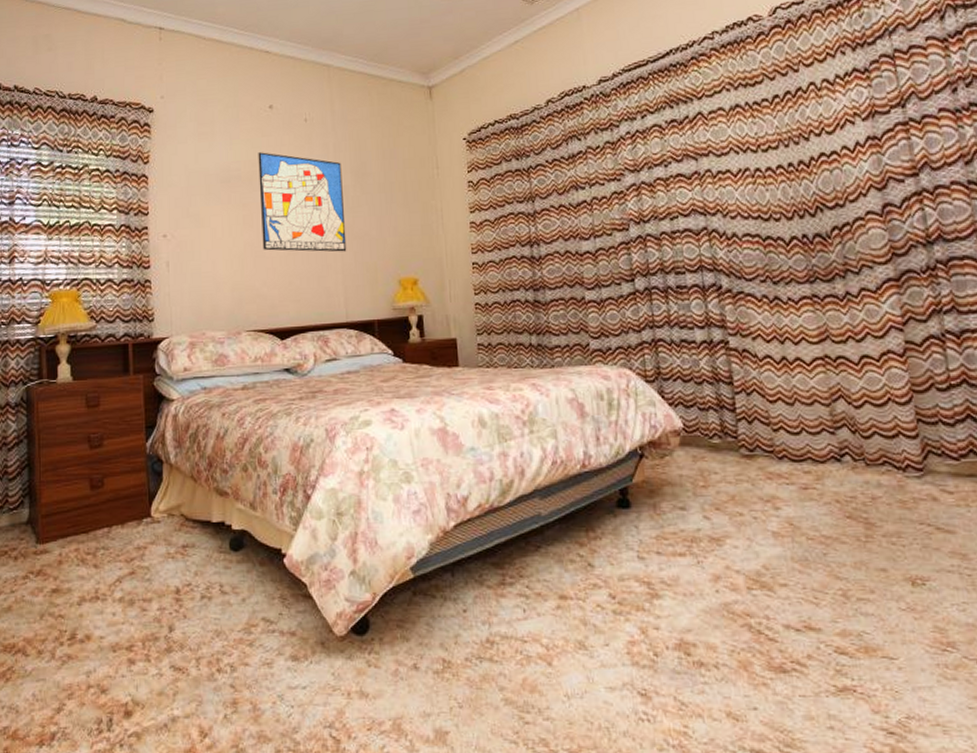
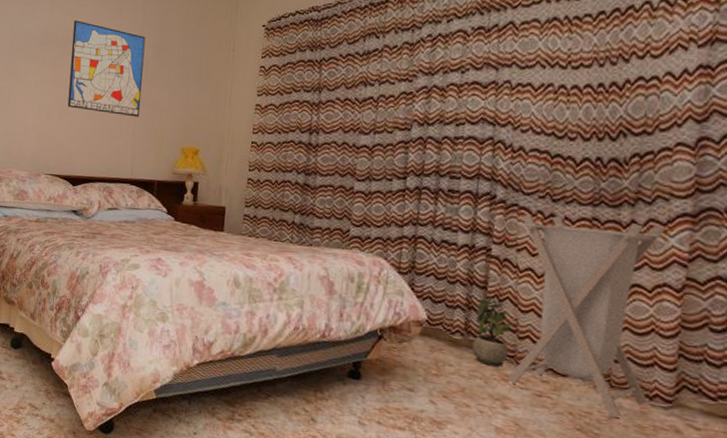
potted plant: none [727,391,769,465] -> present [472,296,513,367]
laundry hamper: none [749,292,903,498] -> present [506,214,666,418]

